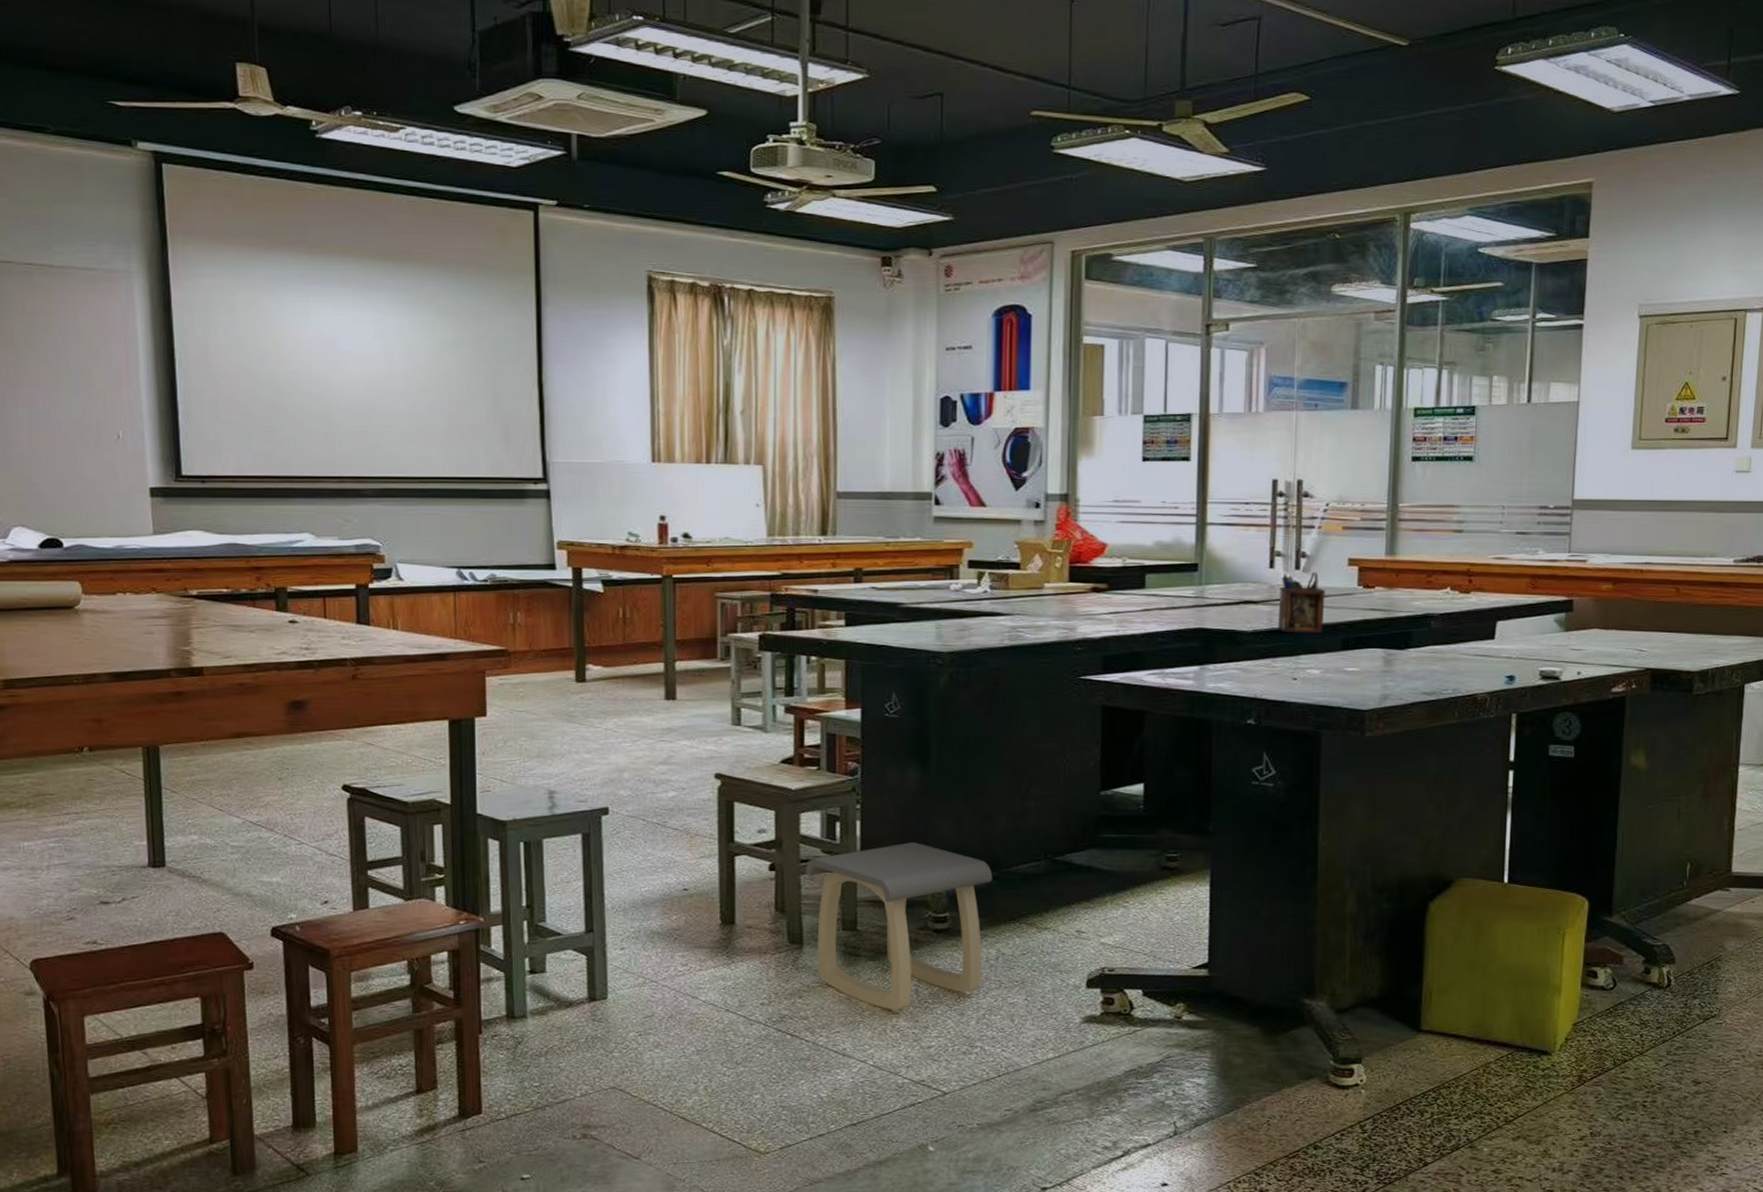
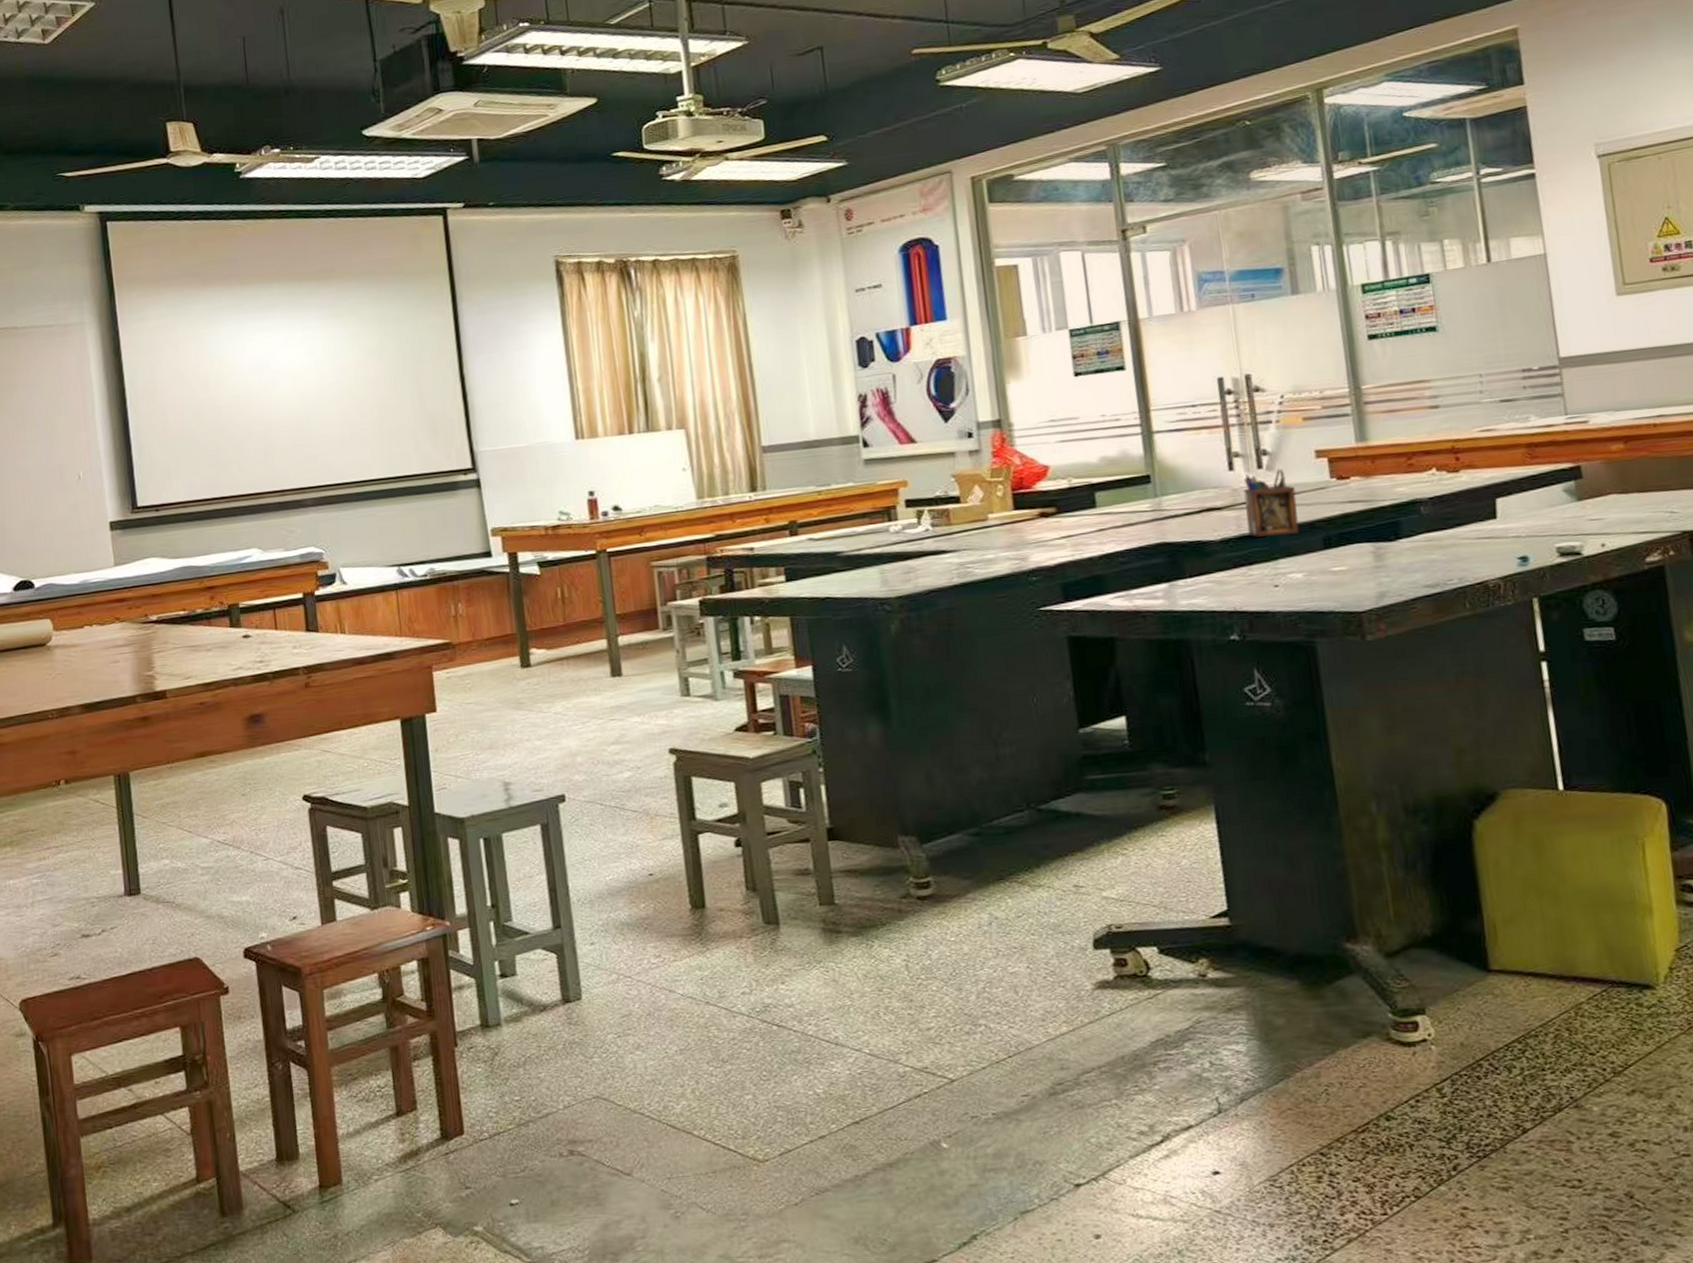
stool: present [805,842,993,1010] -> none [772,803,977,990]

